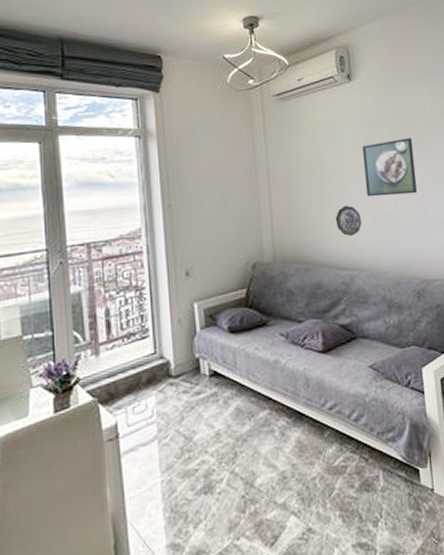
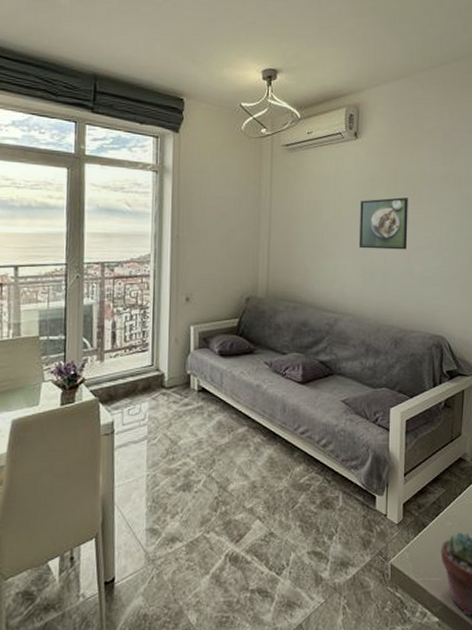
decorative plate: present [335,206,362,236] -> none [327,254,351,282]

